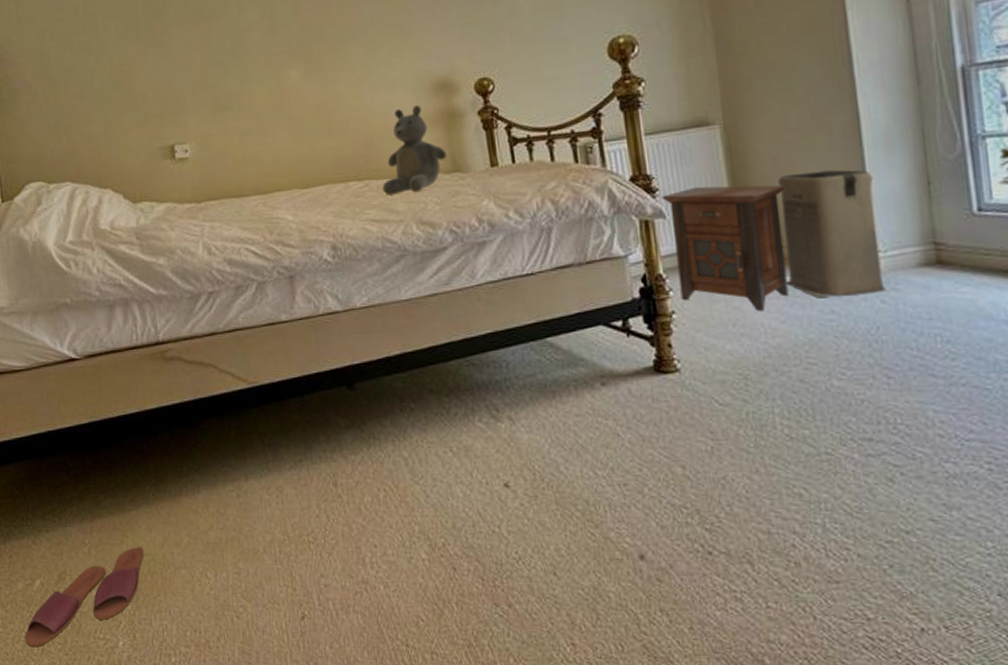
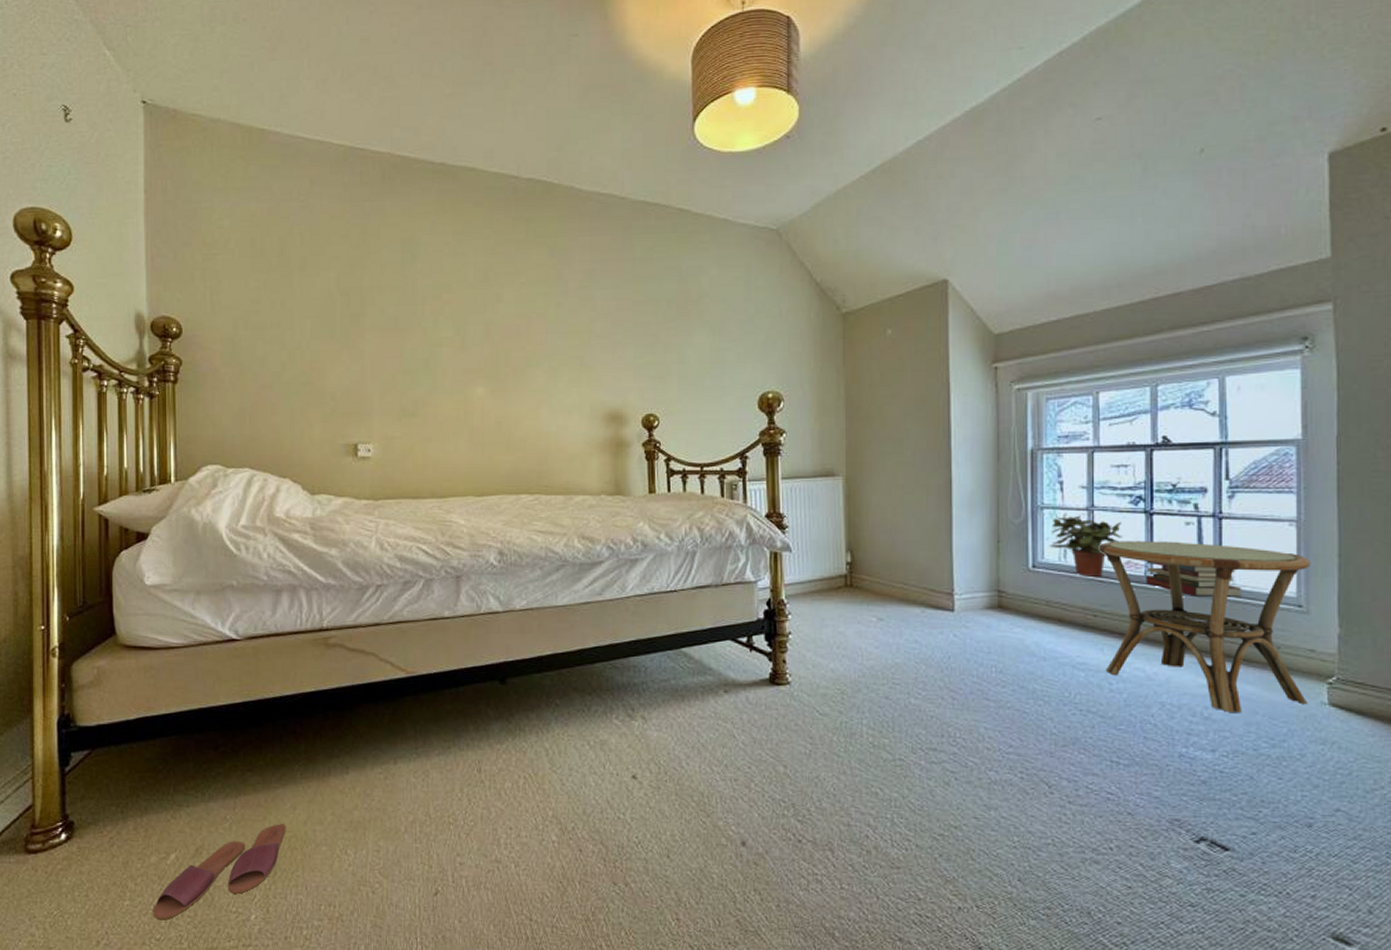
teddy bear: present [382,104,448,196] -> none [550,431,612,510]
nightstand: present [662,185,789,312] -> none [790,527,889,637]
laundry basket: present [778,169,885,298] -> none [882,523,958,630]

